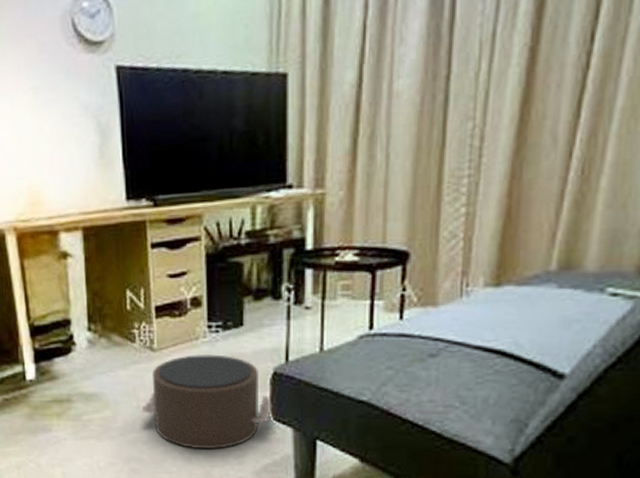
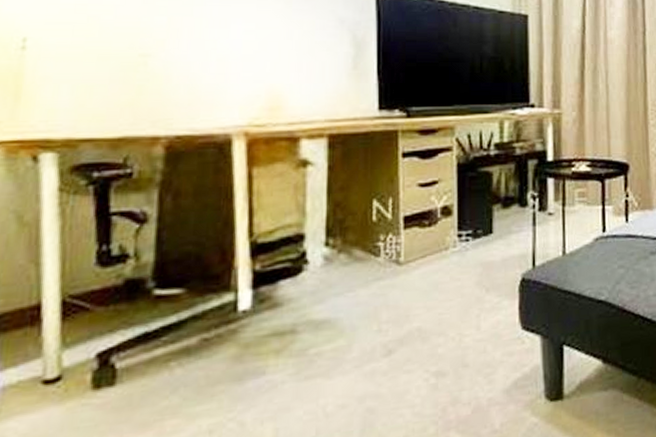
pouf: present [141,354,273,450] -> none [383,264,521,373]

